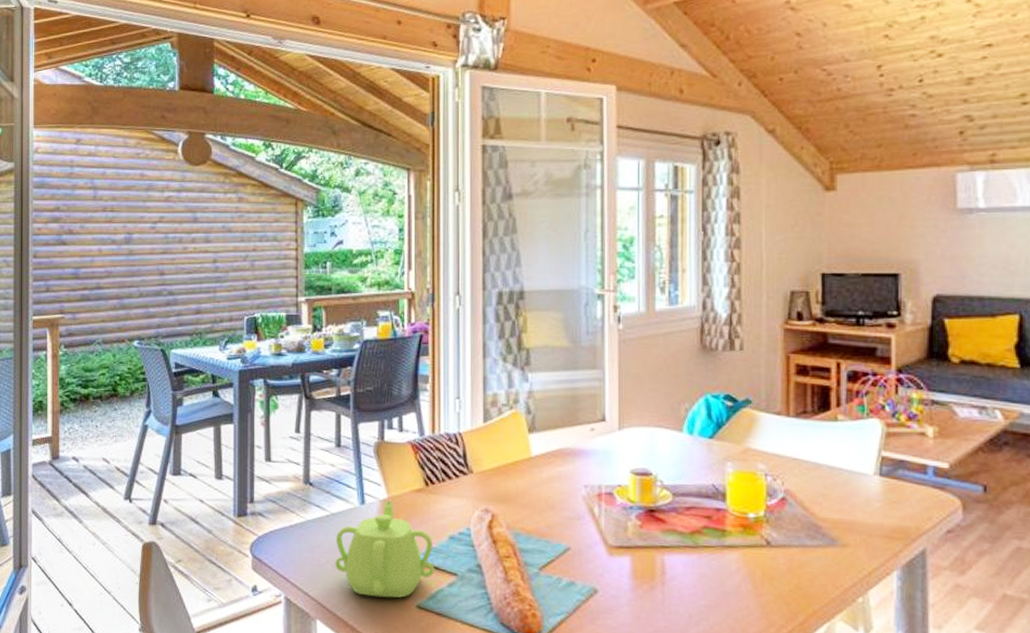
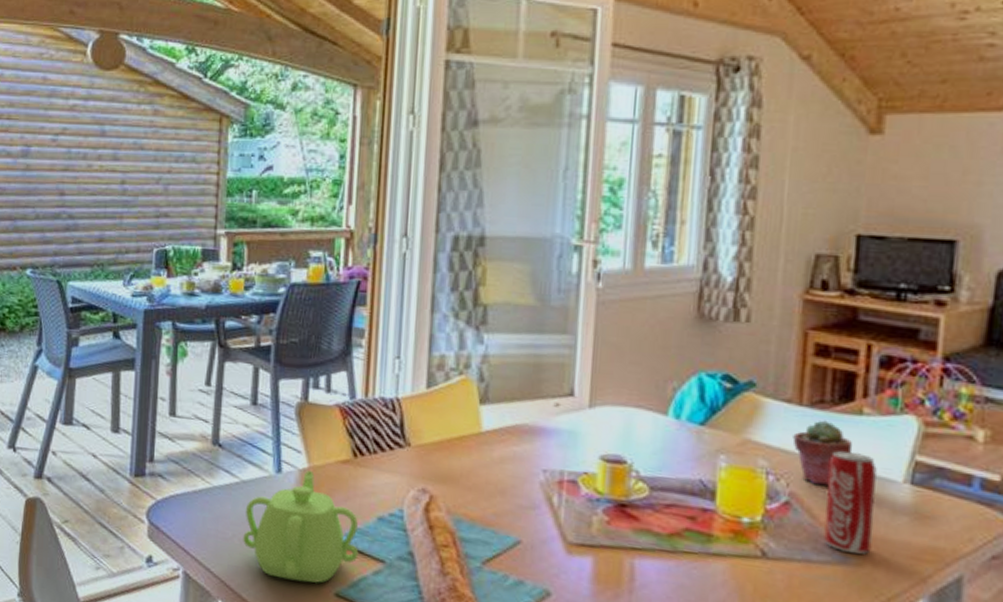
potted succulent: none [784,427,832,482] -> present [792,420,853,486]
beverage can: none [814,452,853,537] -> present [824,451,877,554]

